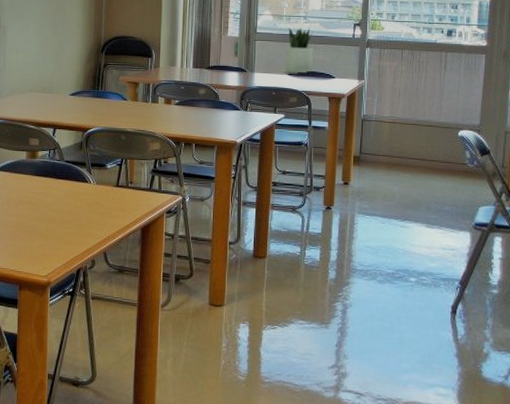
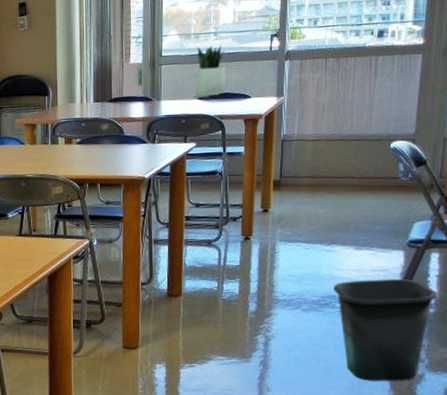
waste bin: none [407,257,501,357] -> present [334,278,438,381]

